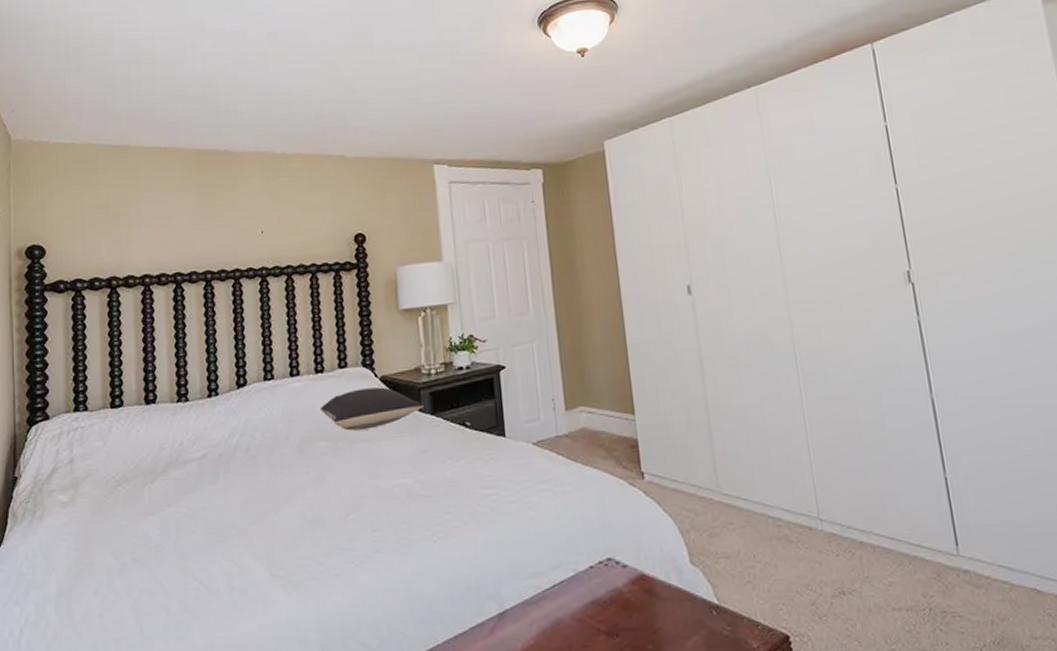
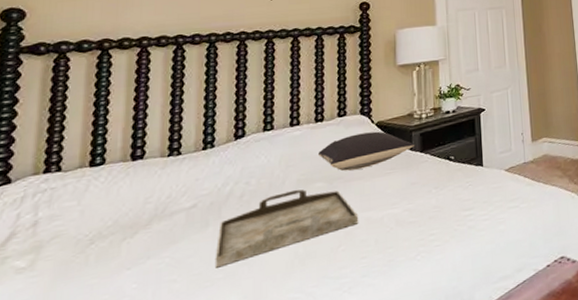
serving tray: none [227,447,367,524] -> present [214,189,359,268]

